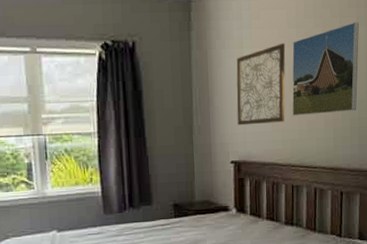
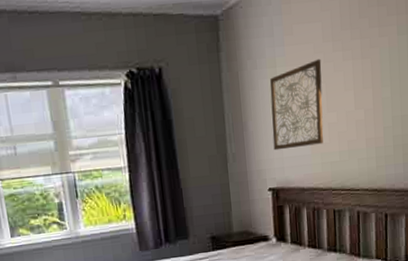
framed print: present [292,22,359,116] -> none [329,31,400,137]

